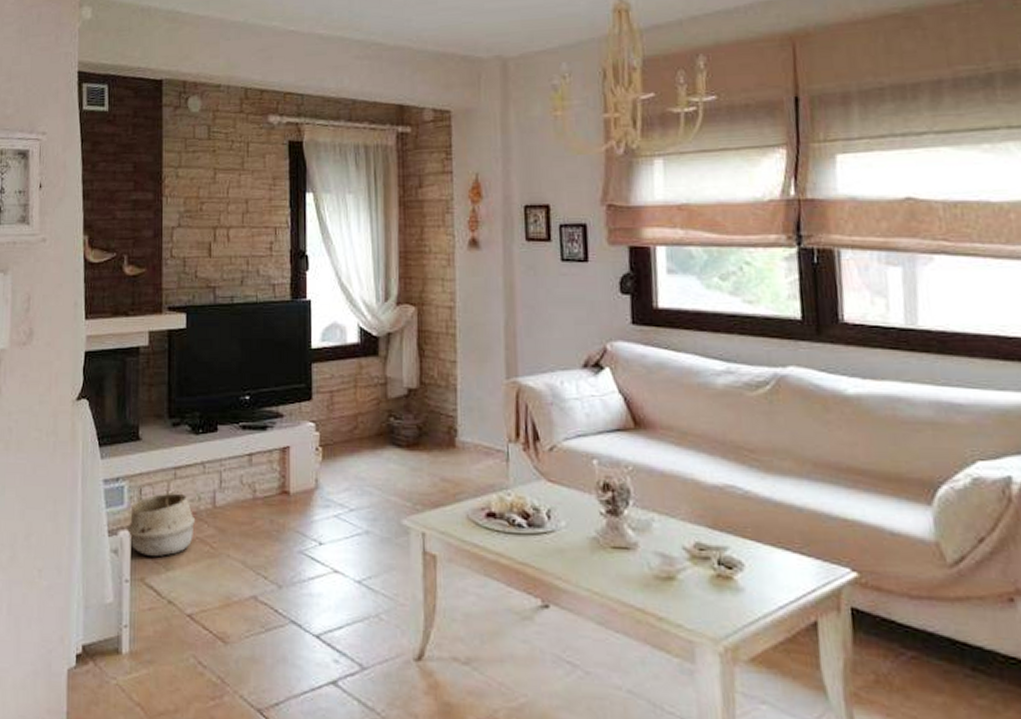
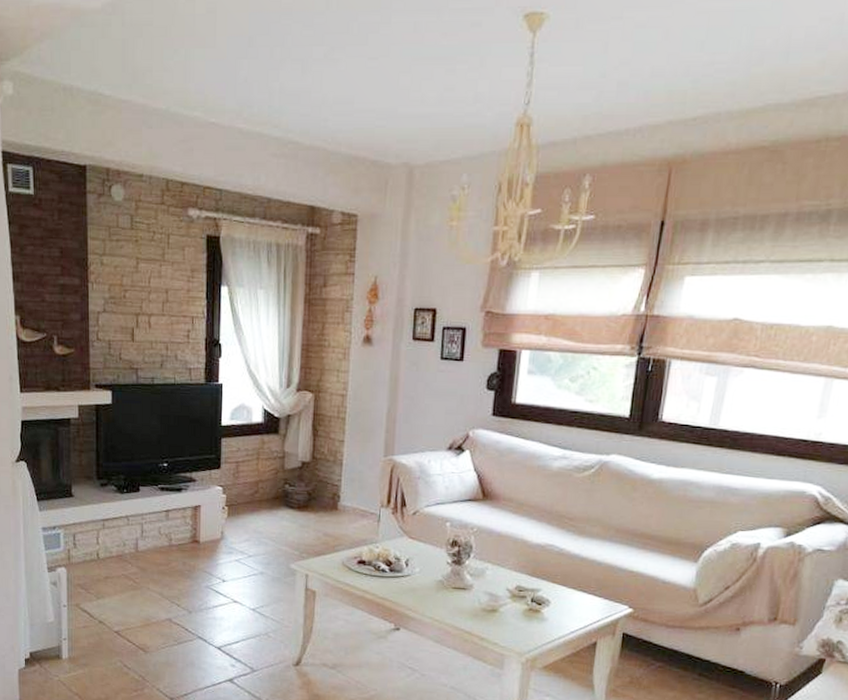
woven basket: present [126,483,195,557] -> none [63,531,120,589]

